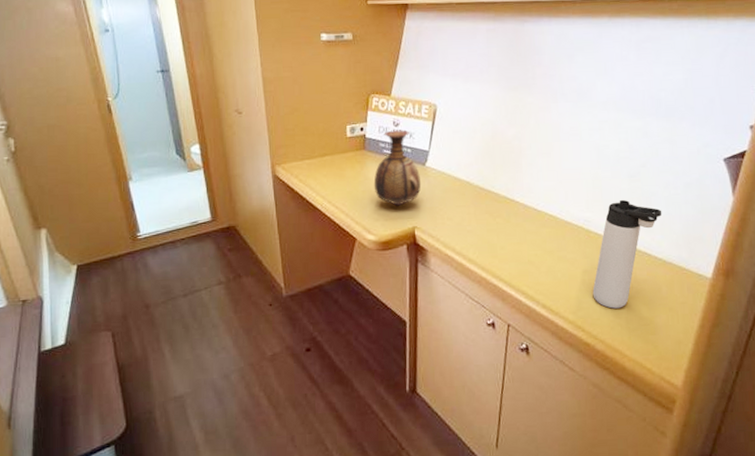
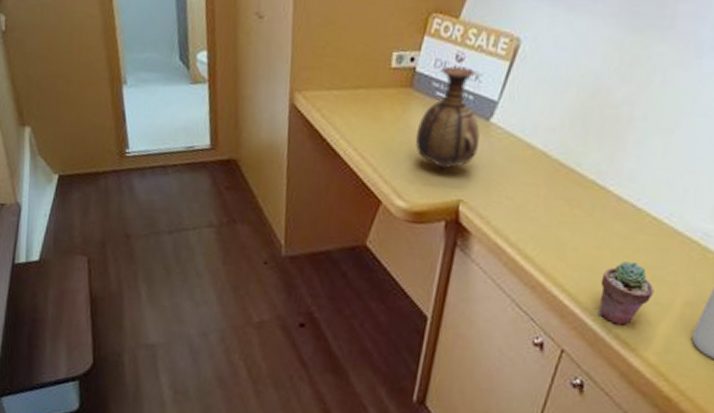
potted succulent: none [524,250,562,297] -> present [597,261,655,326]

